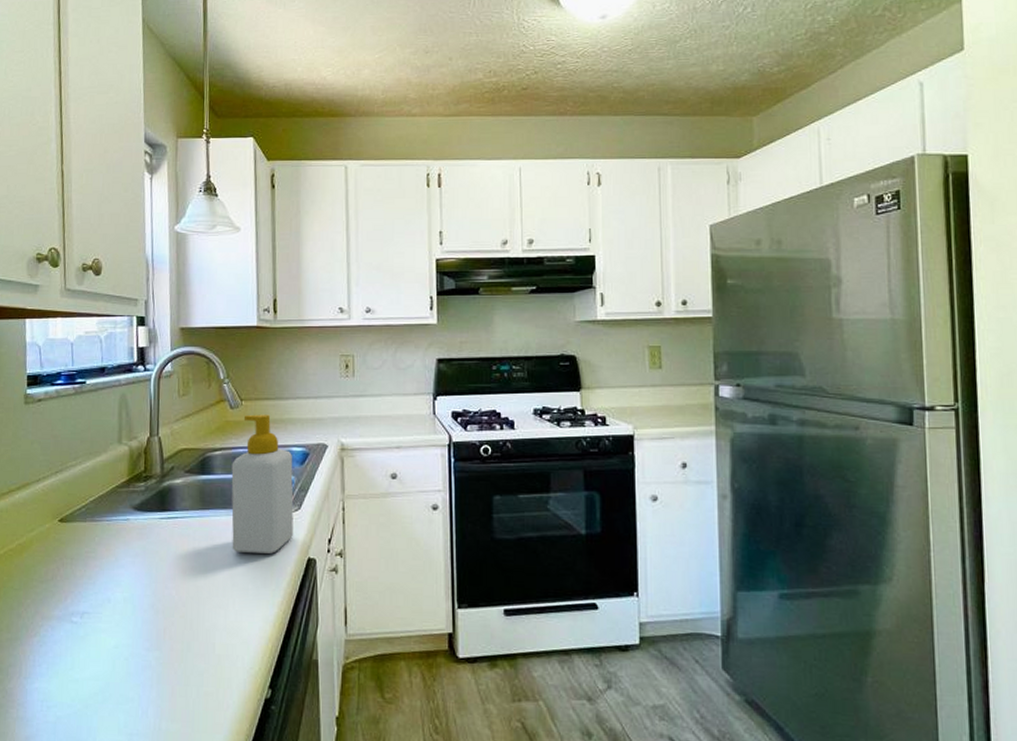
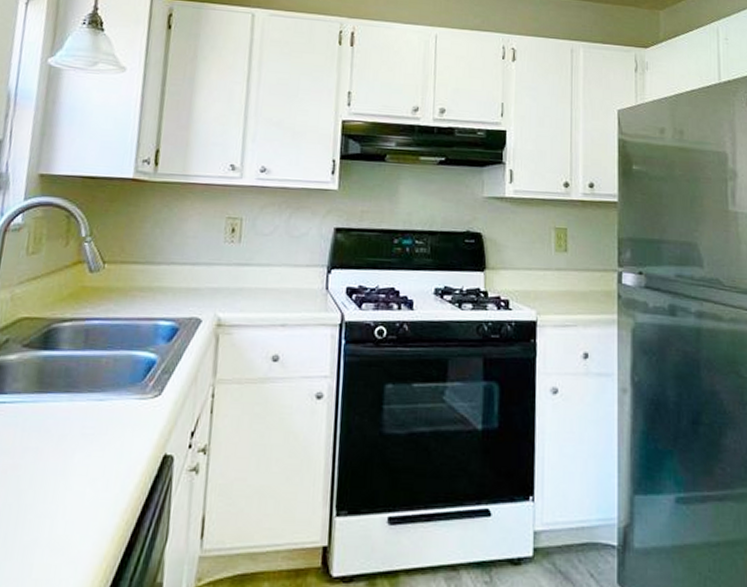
soap bottle: present [231,414,294,554] -> none [71,279,158,449]

